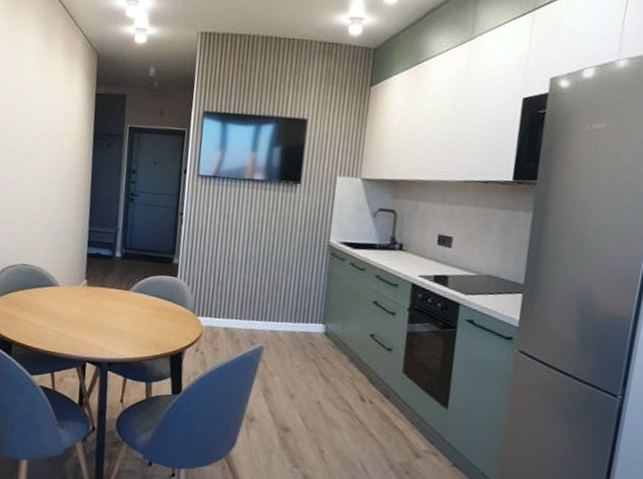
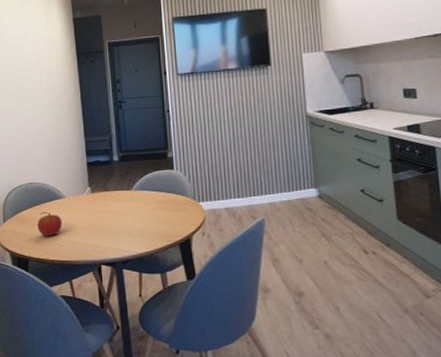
fruit: none [26,297,53,324] -> present [37,212,62,236]

